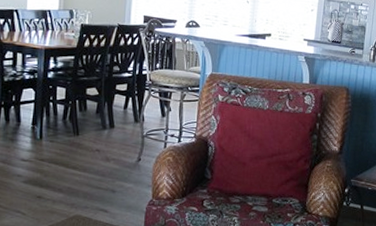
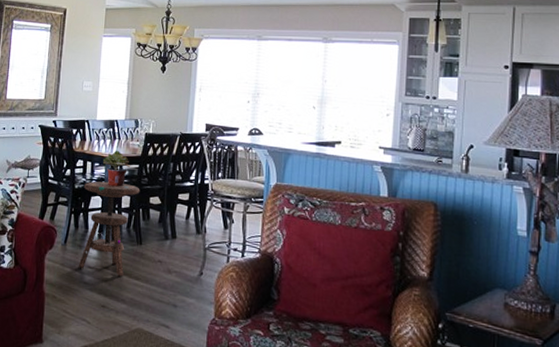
side table: none [10,73,76,167] -> present [78,181,140,277]
potted plant: none [35,42,66,79] -> present [103,151,131,187]

